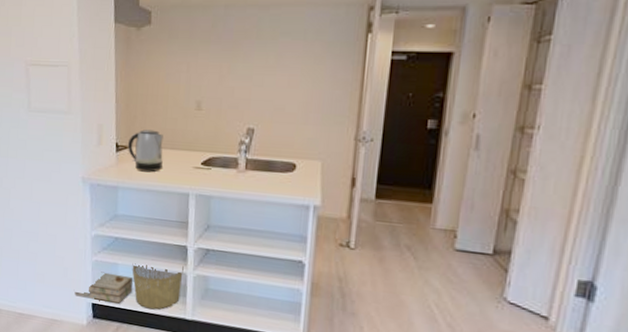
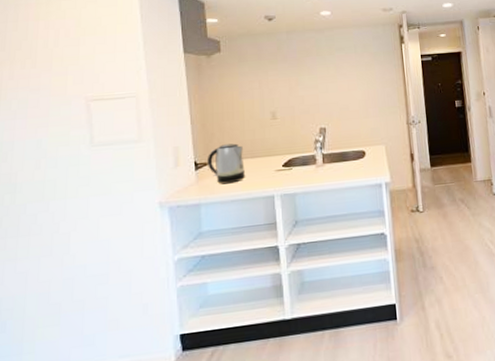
decorative box: present [74,271,134,304] -> none [158,293,226,333]
basket: present [132,263,184,310] -> none [223,265,278,322]

